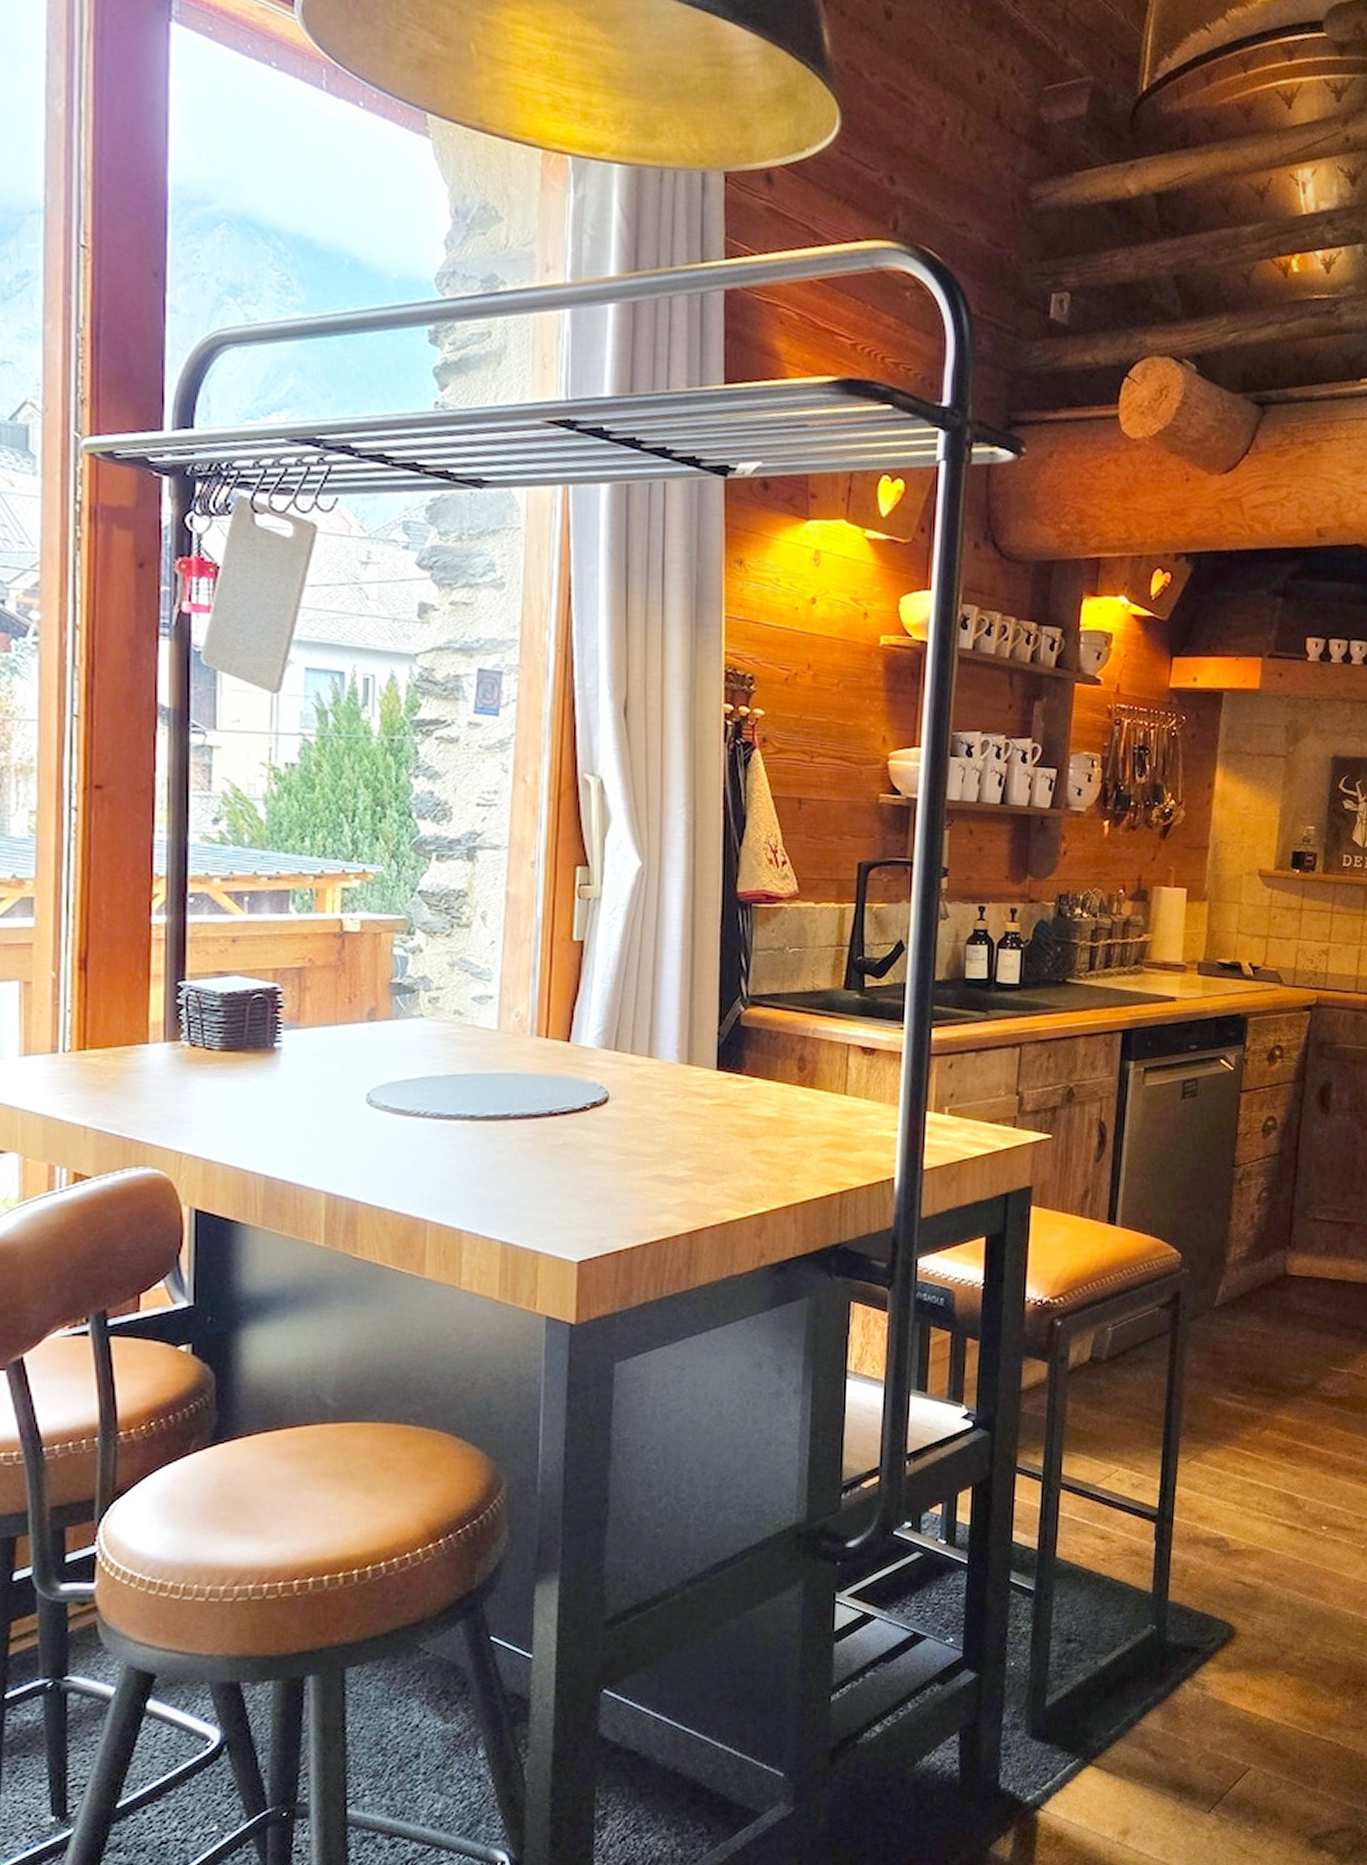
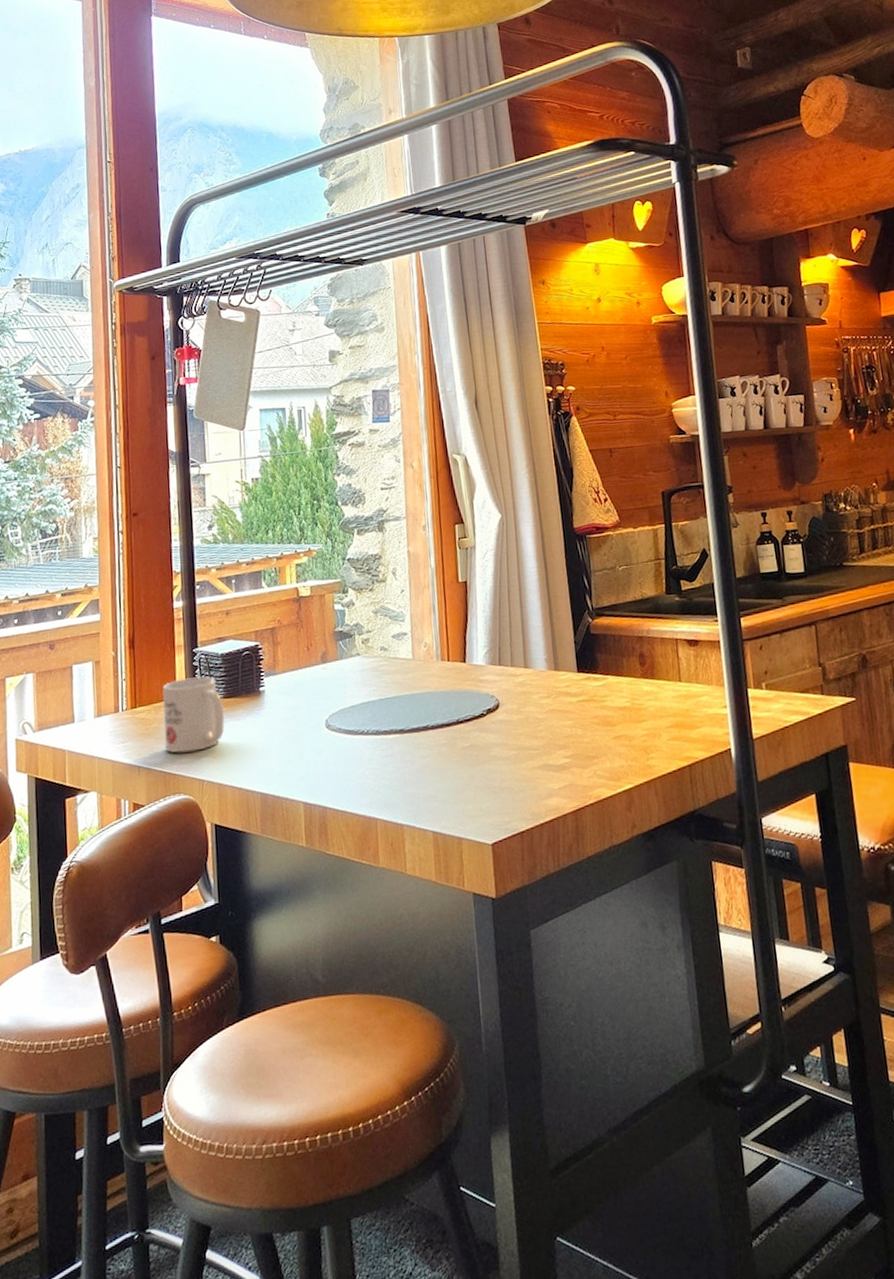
mug: none [126,1019,218,1115] -> present [162,676,225,753]

